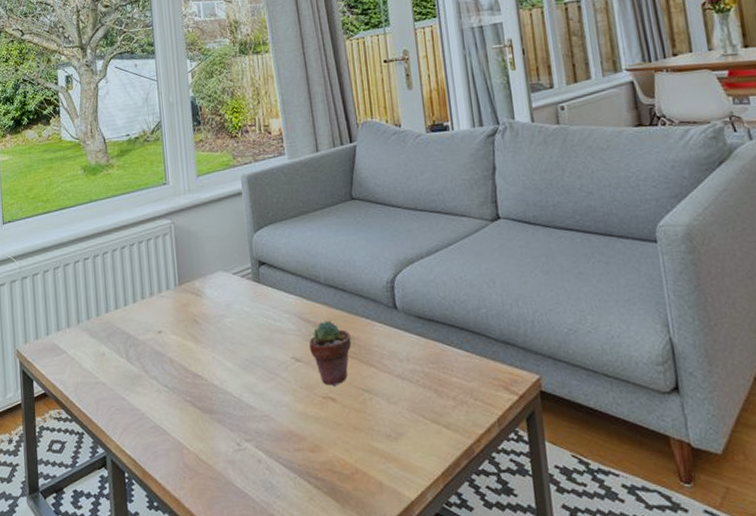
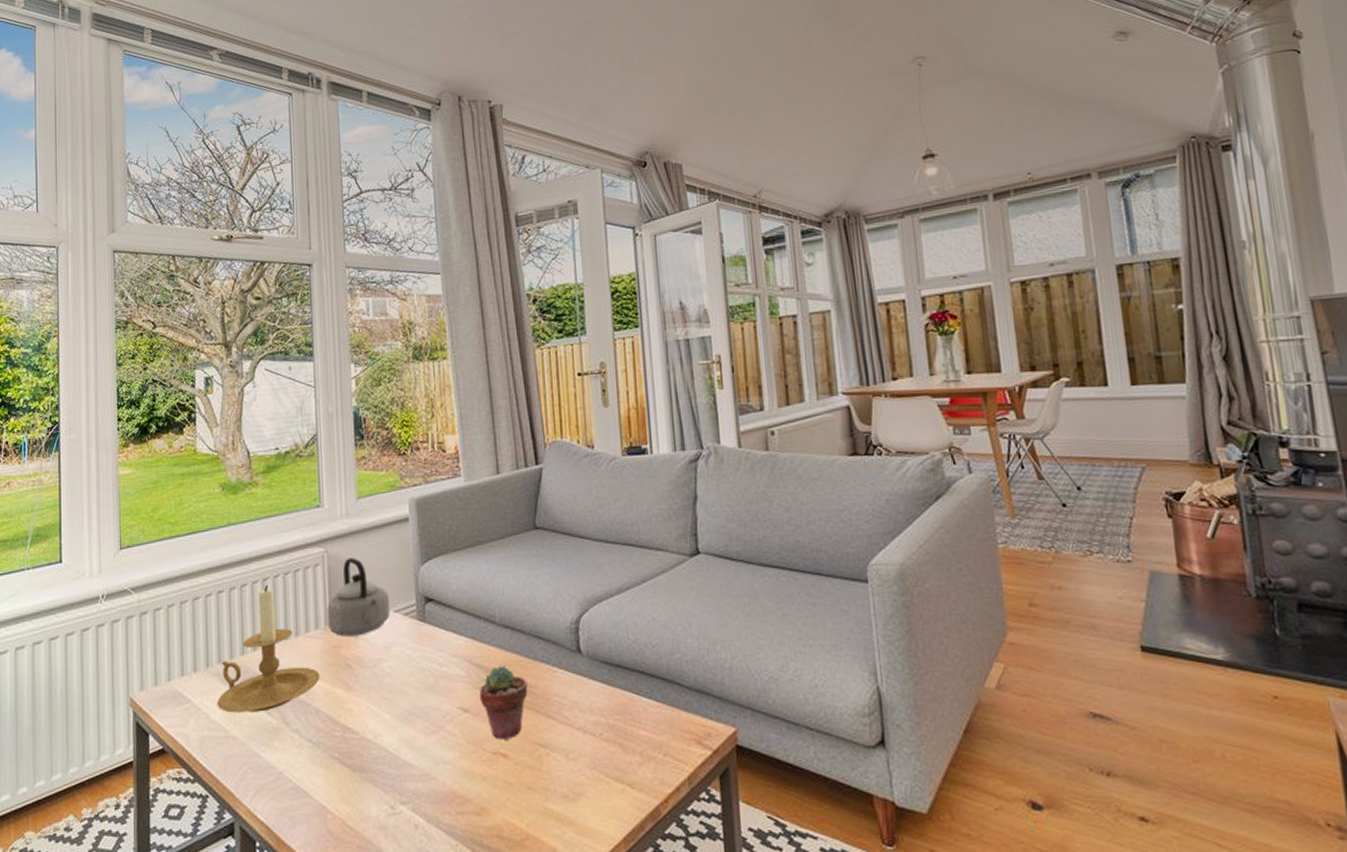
candle holder: none [87,252,173,362] -> present [217,584,320,713]
teapot: none [176,228,230,296] -> present [327,558,390,637]

